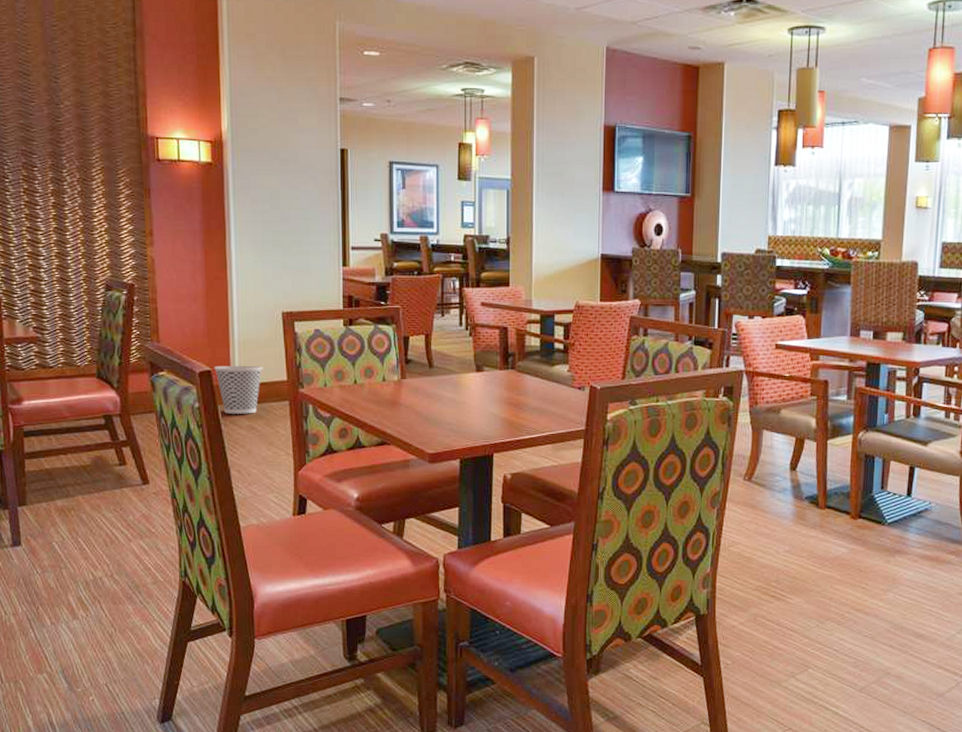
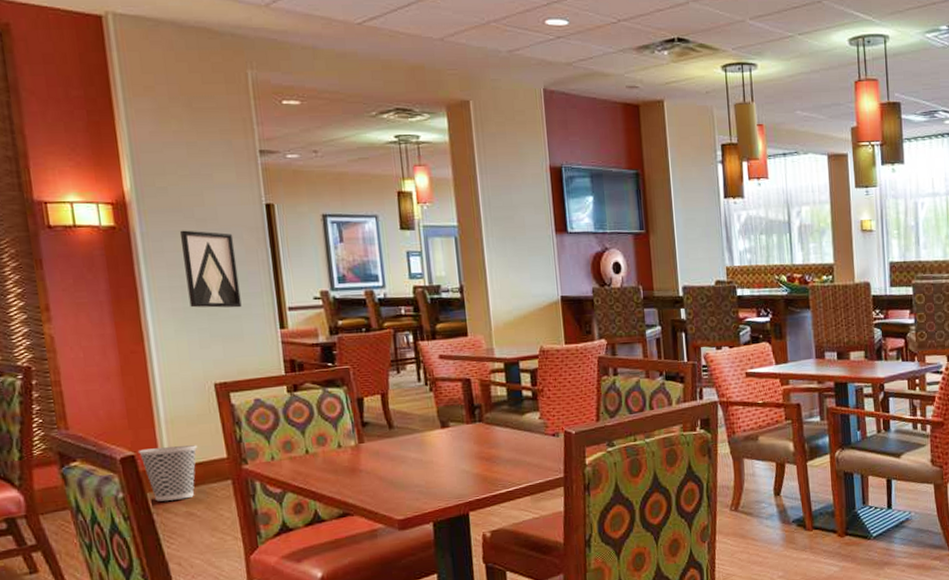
wall art: none [265,169,311,244] -> present [179,230,242,308]

